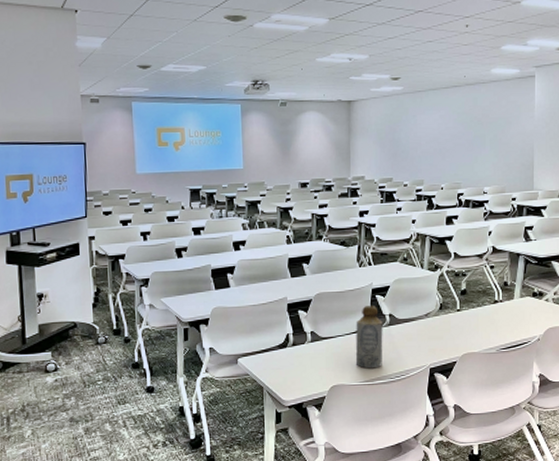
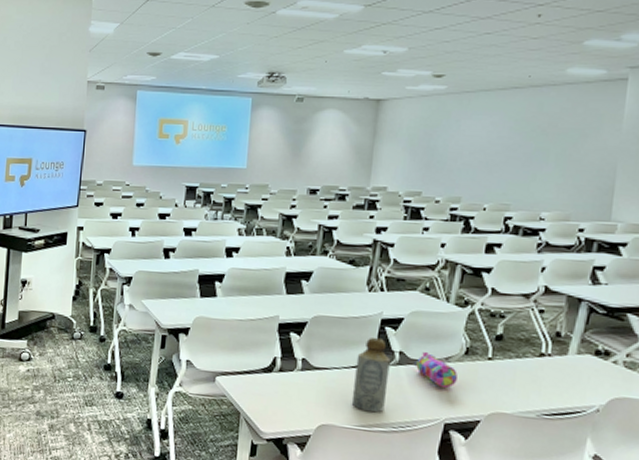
pencil case: none [401,312,436,340] -> present [413,352,458,389]

